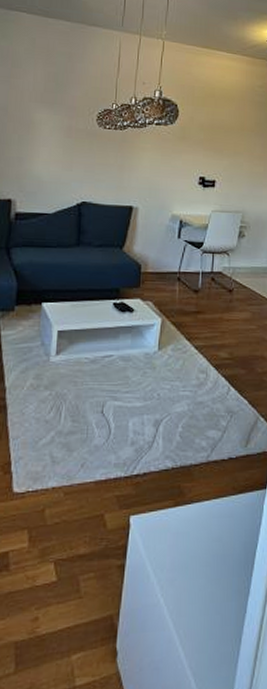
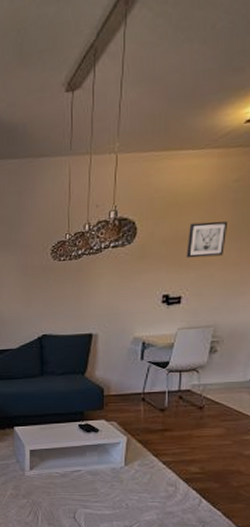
wall art: none [220,116,255,149] -> present [186,221,228,259]

